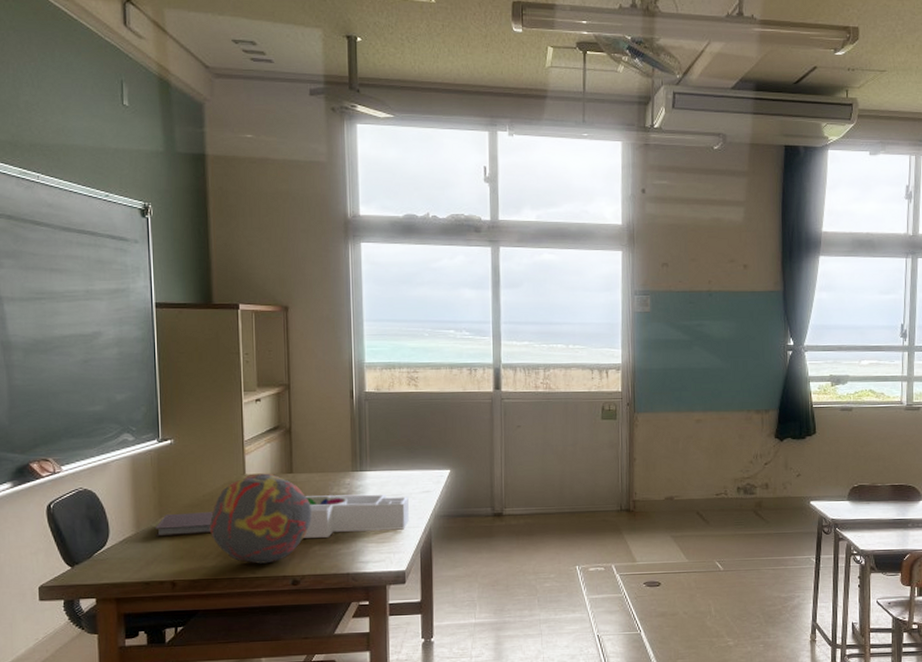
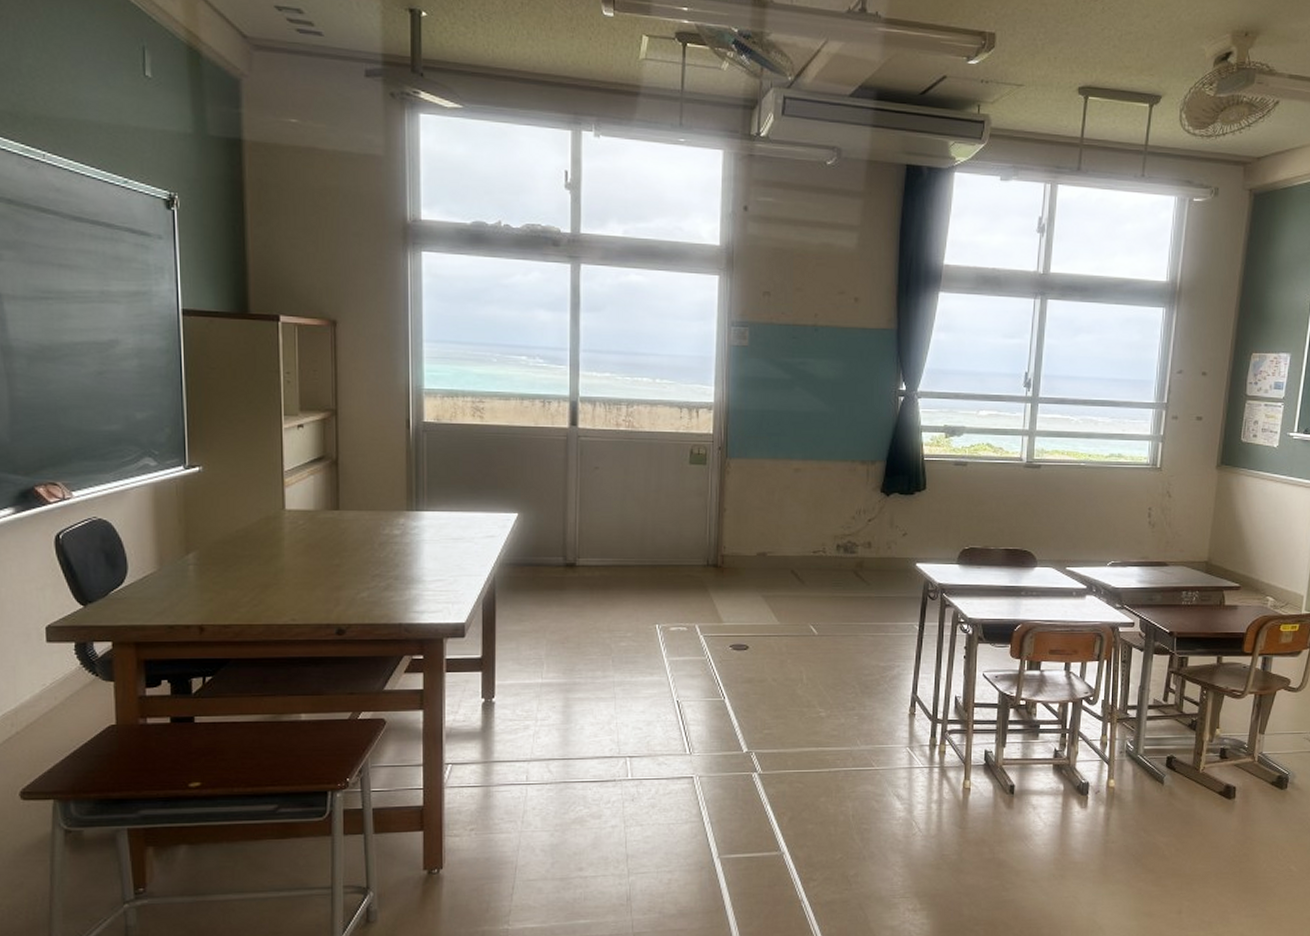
notebook: present [154,512,214,537] -> none [180,550,248,576]
decorative orb: present [209,473,312,564] -> none [242,509,360,610]
desk organizer: present [303,494,409,538] -> none [350,536,470,583]

